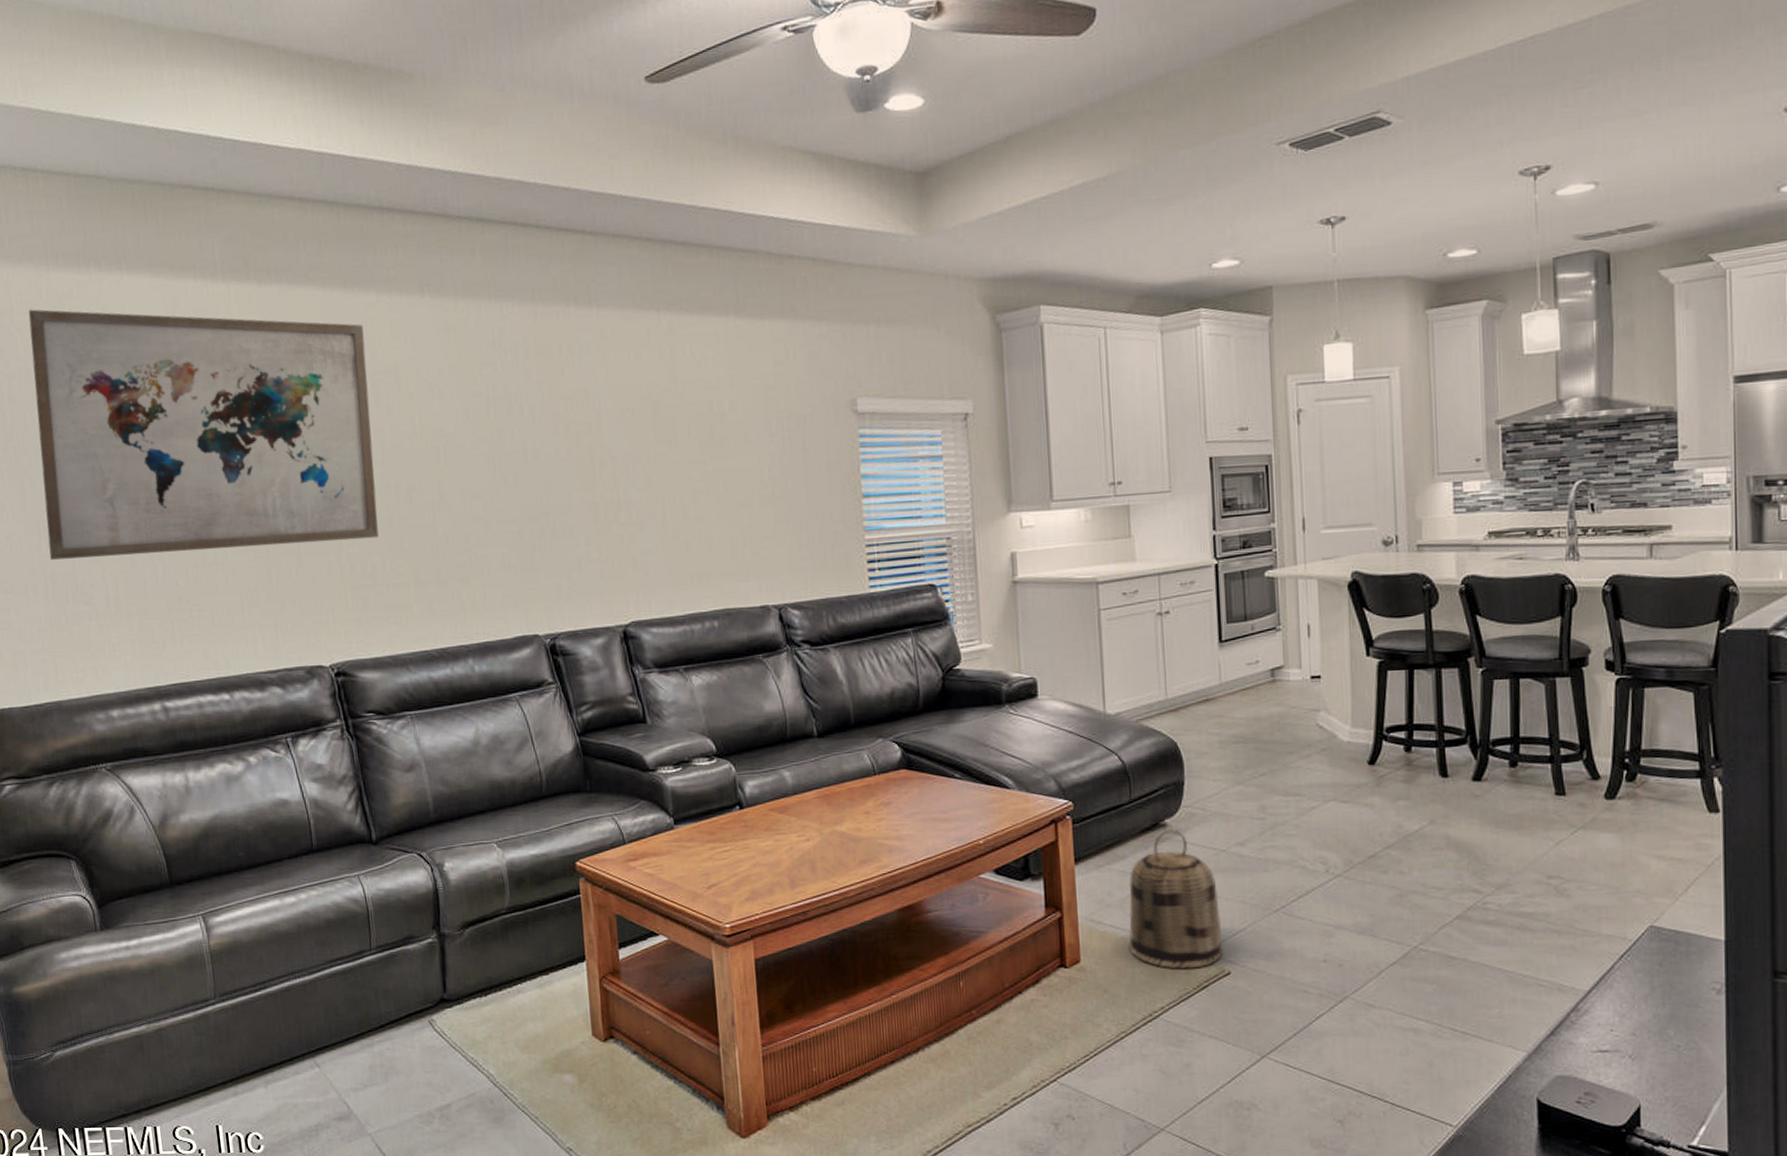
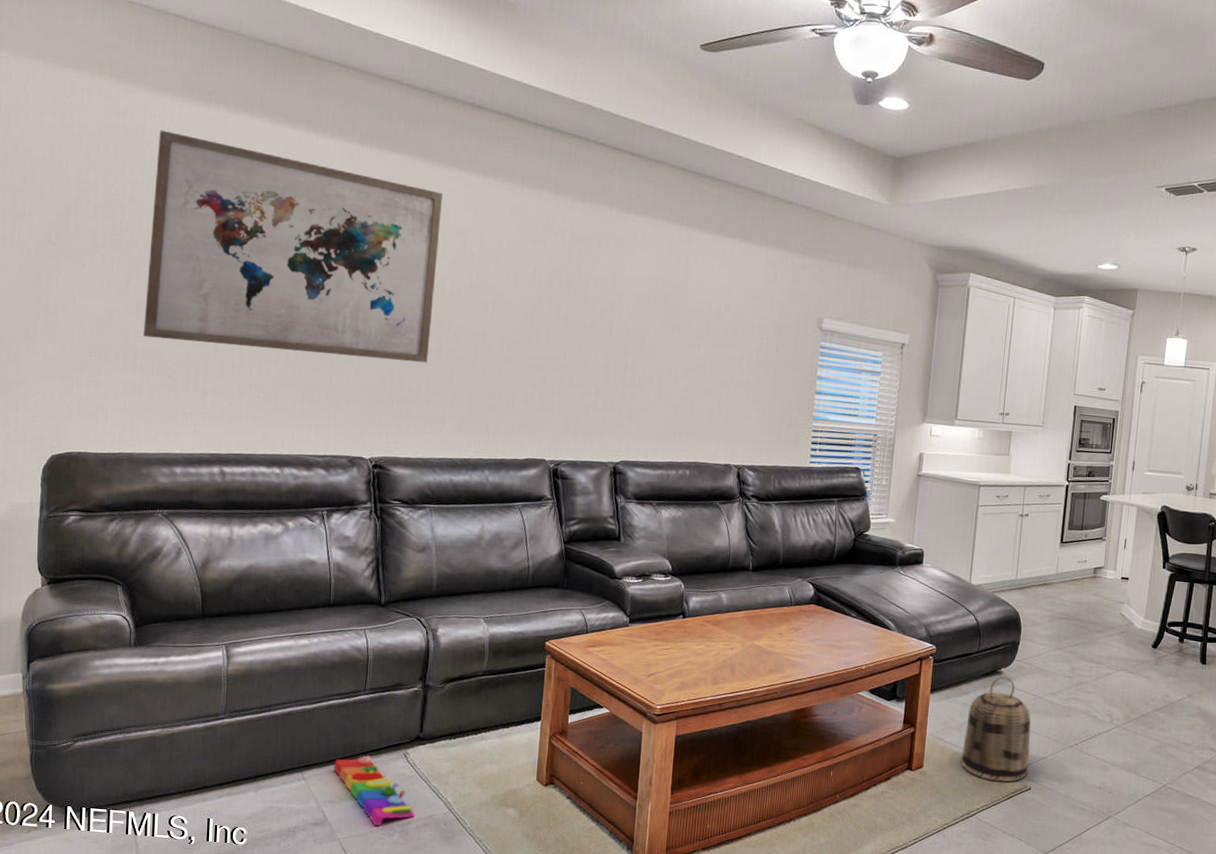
knob puzzle: none [349,1028,454,1114] -> present [333,755,415,826]

